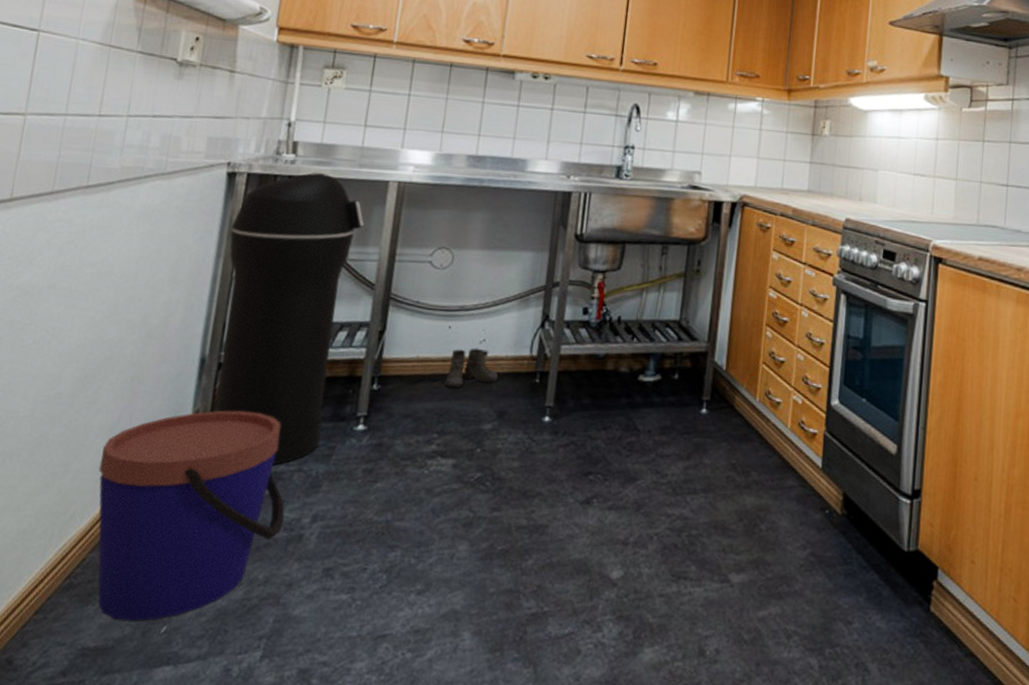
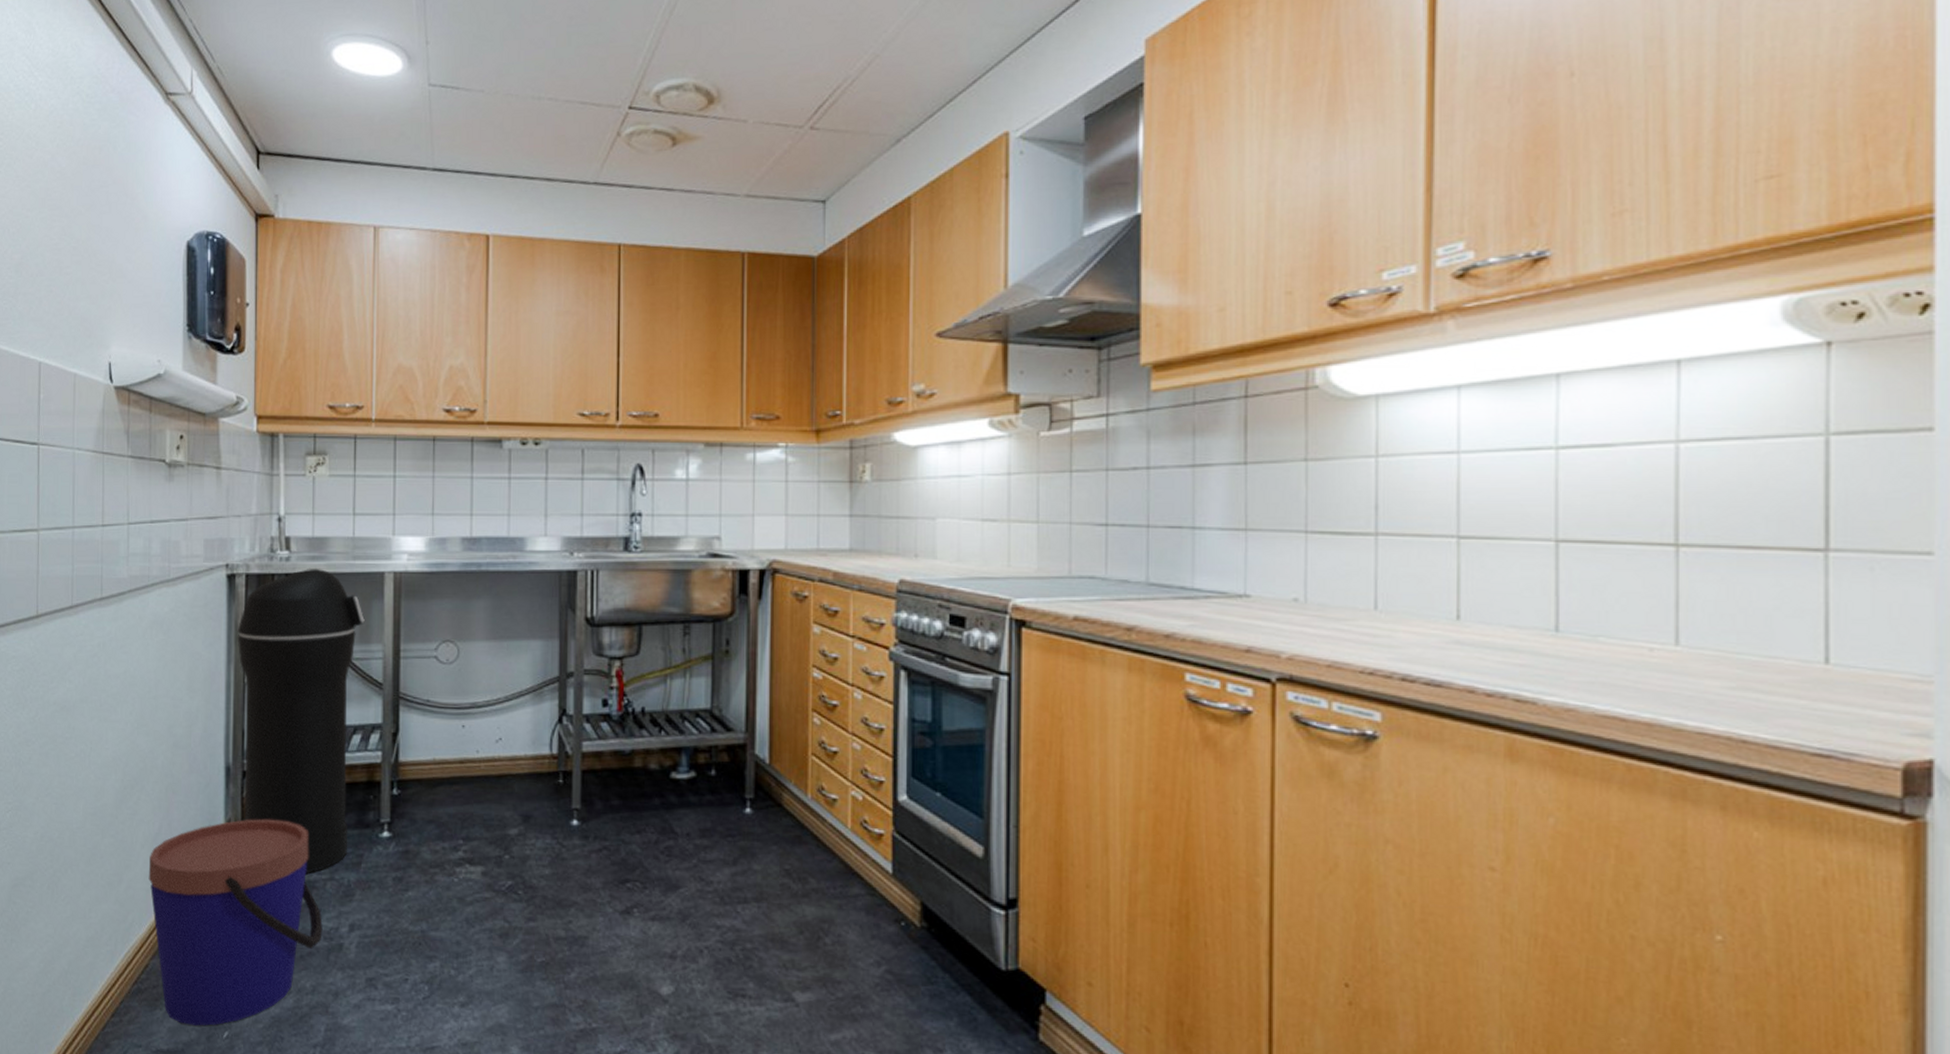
boots: present [437,348,499,389] -> none [457,747,519,792]

